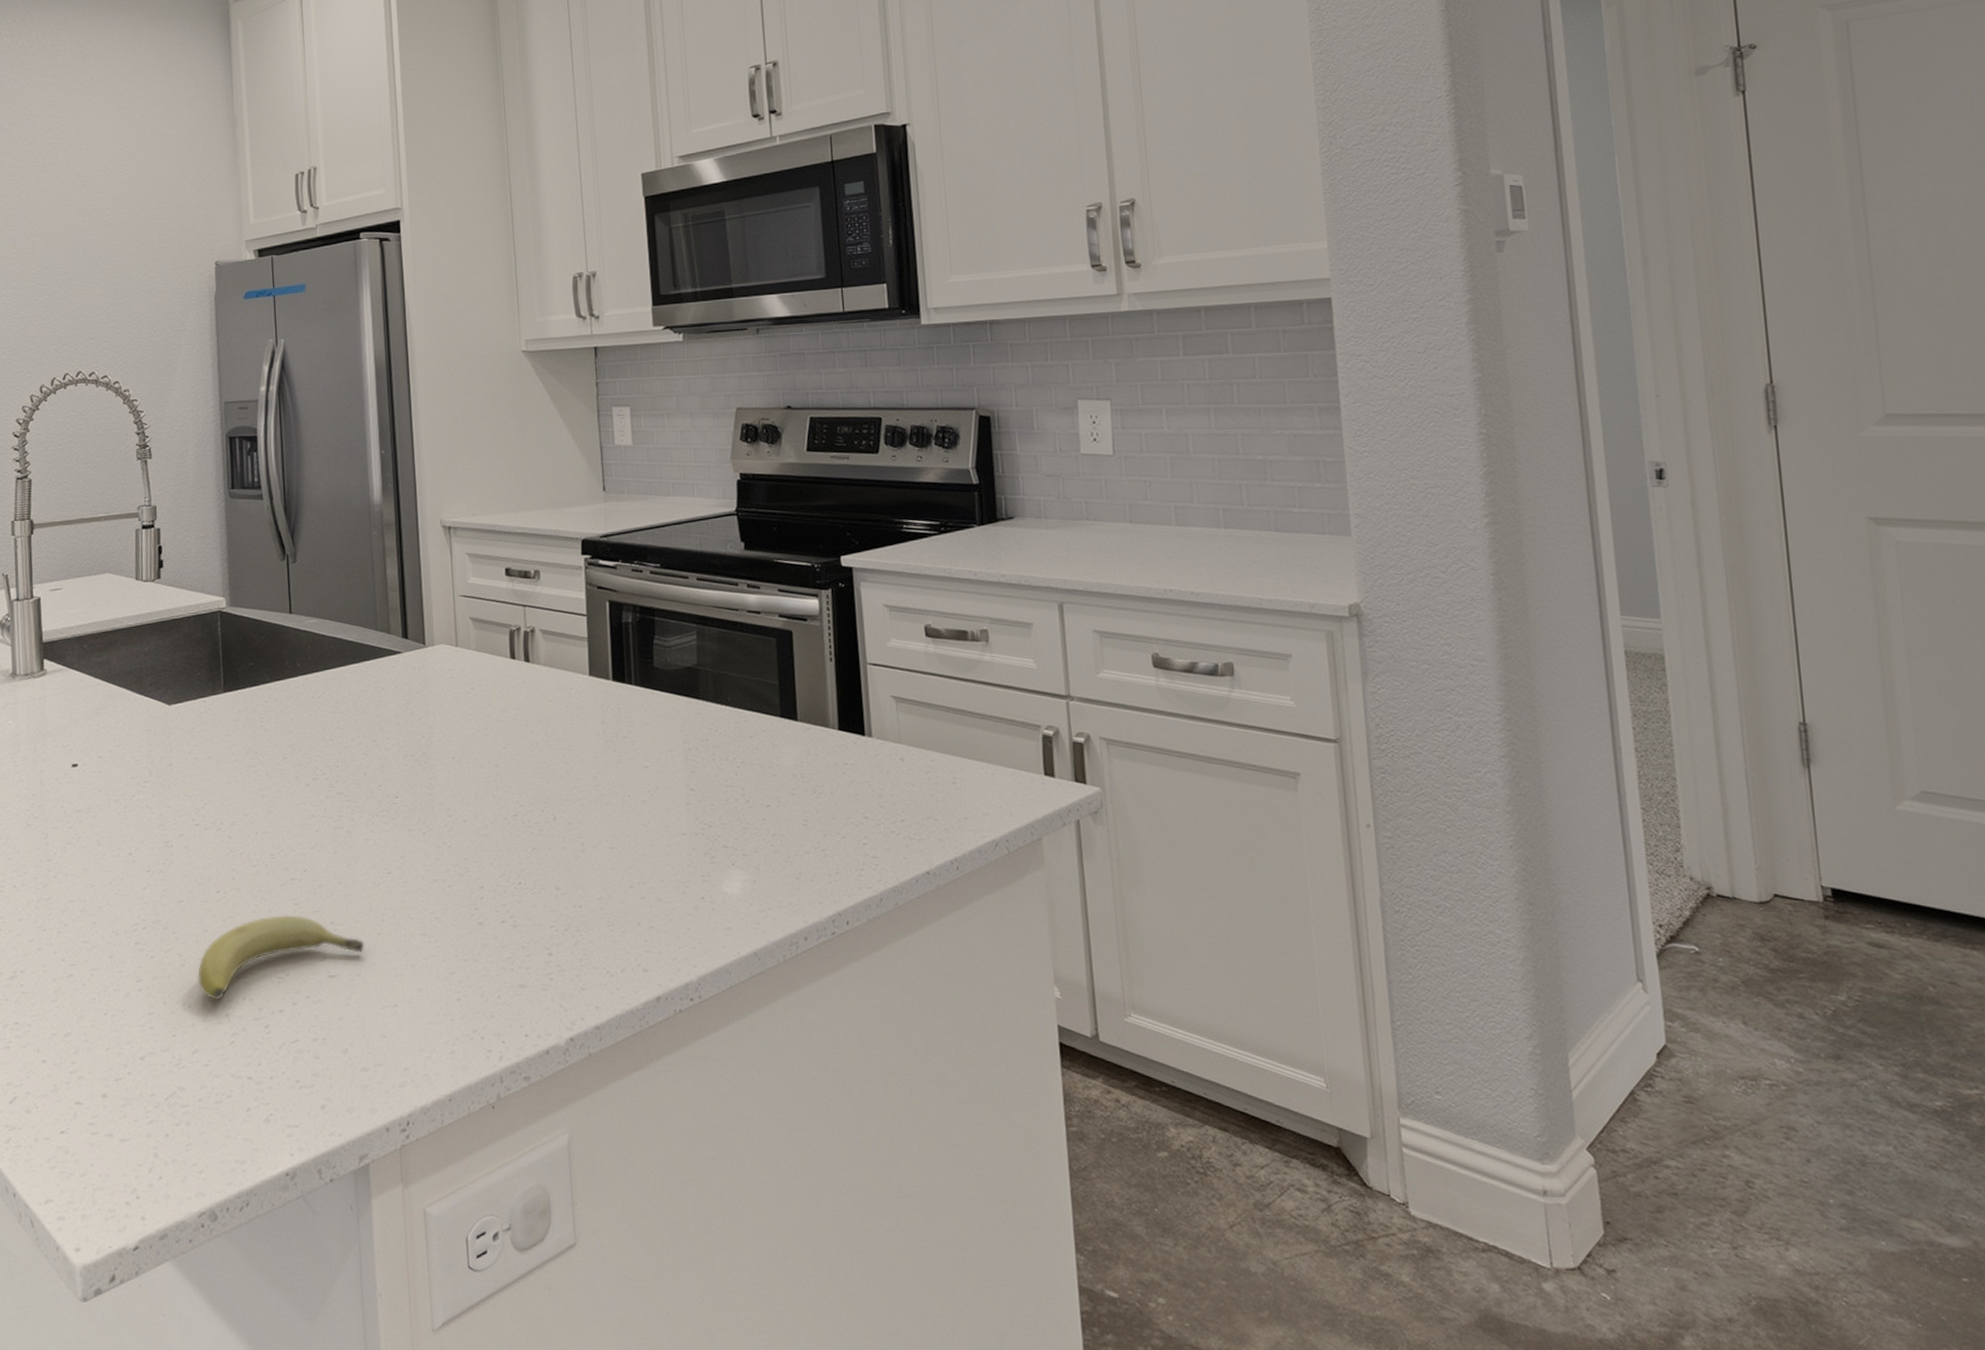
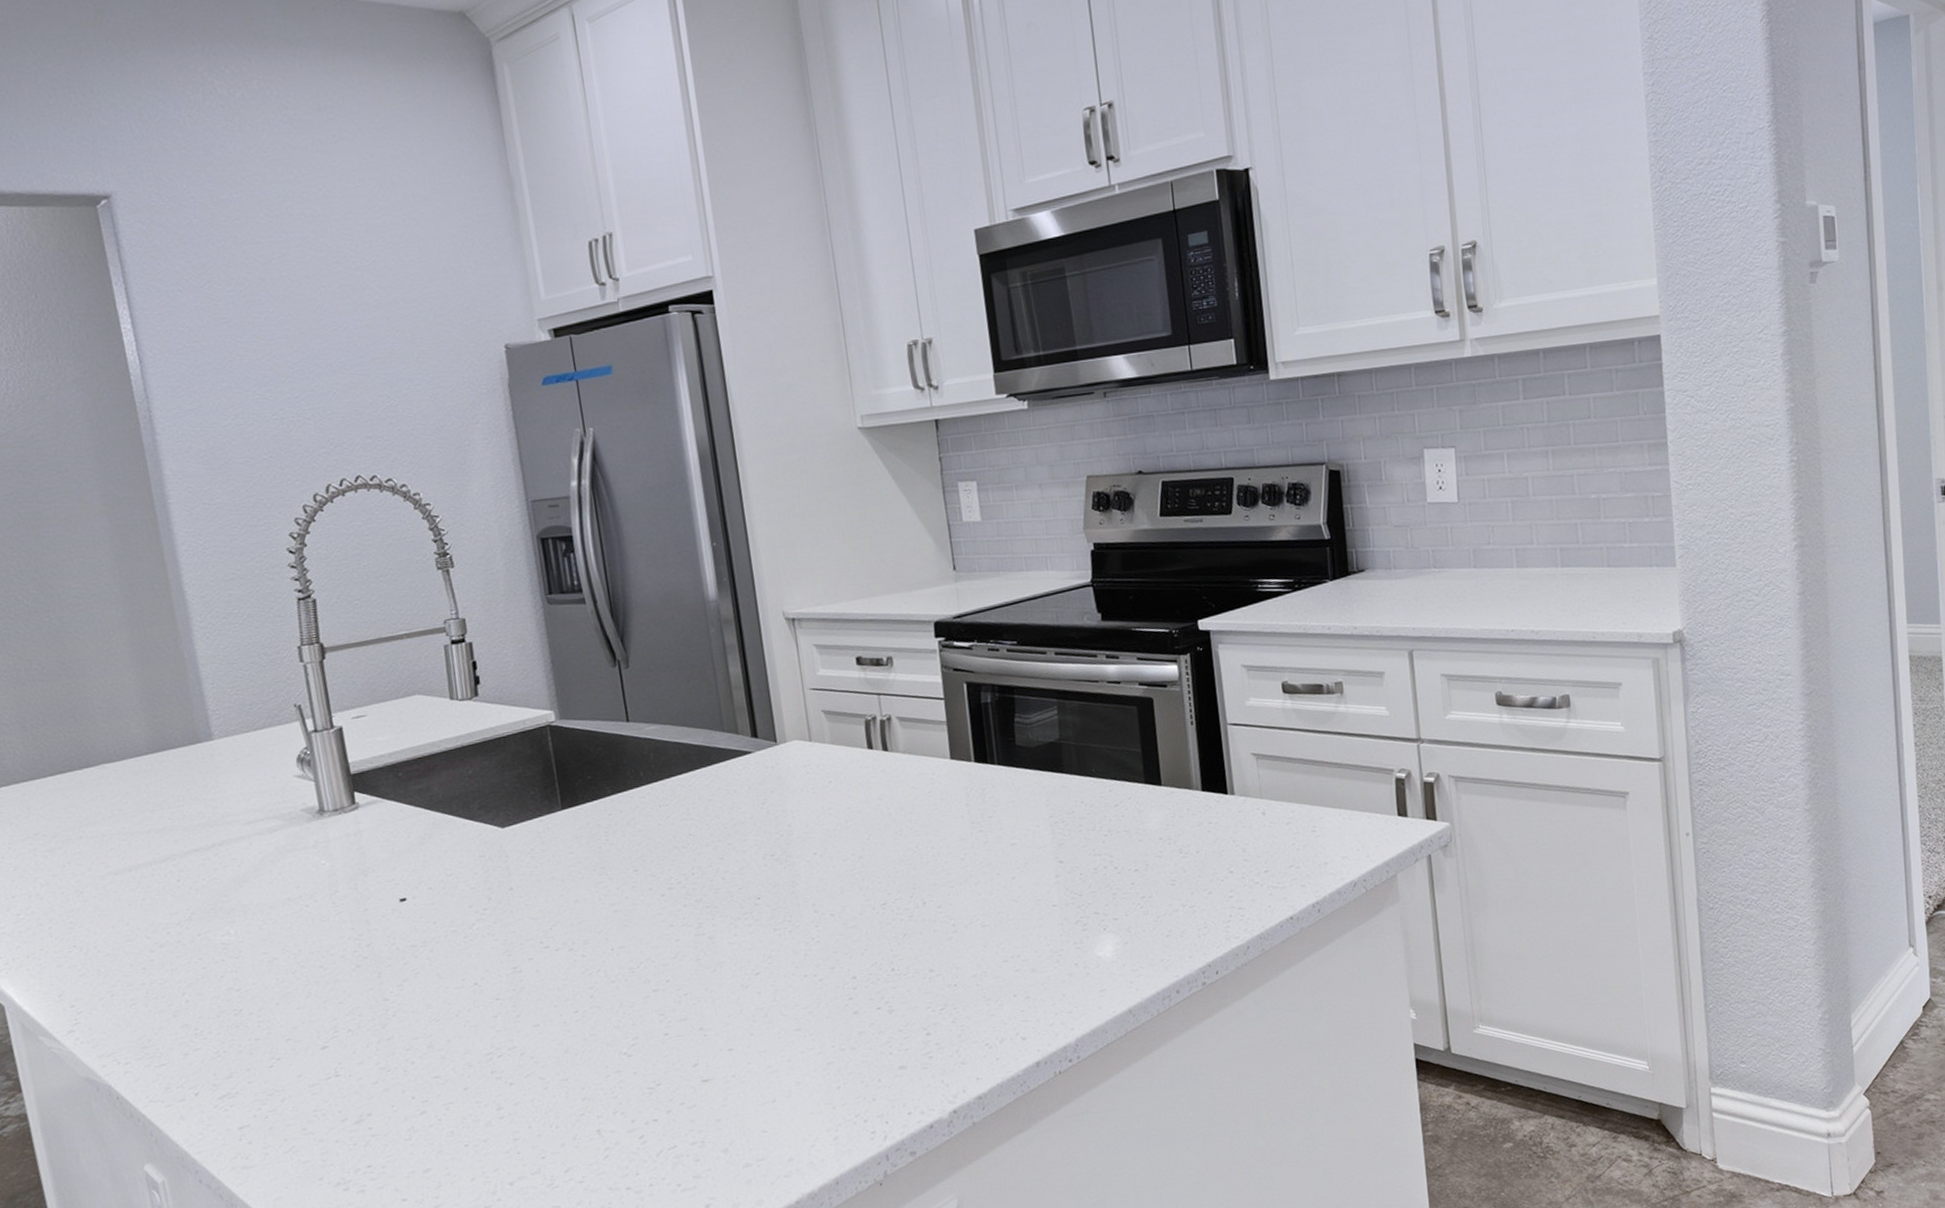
fruit: present [197,915,365,1000] -> none [562,1025,738,1118]

